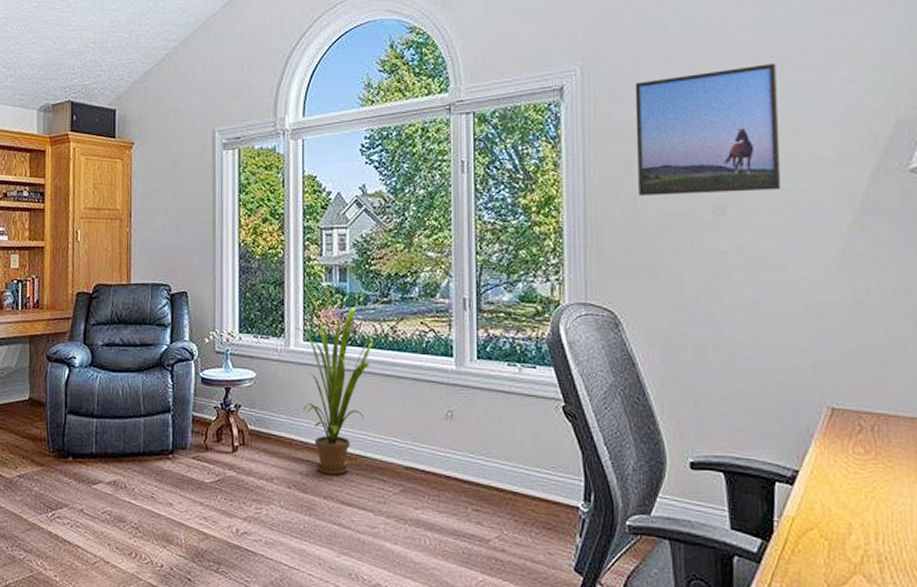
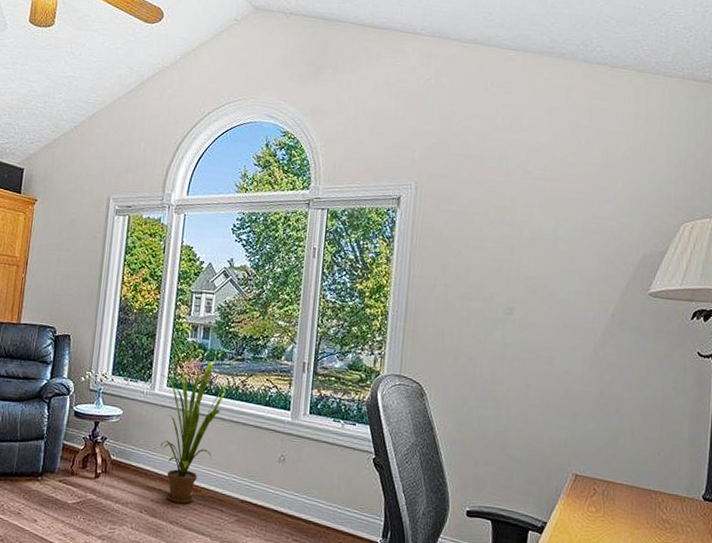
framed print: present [635,62,781,195] -> none [449,198,562,299]

